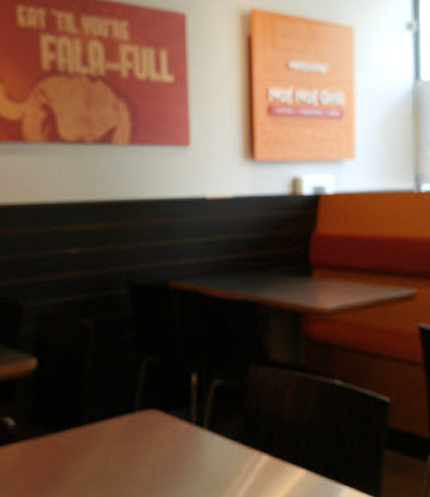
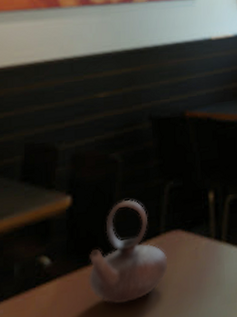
teapot: none [54,370,142,476] -> present [88,199,168,305]

